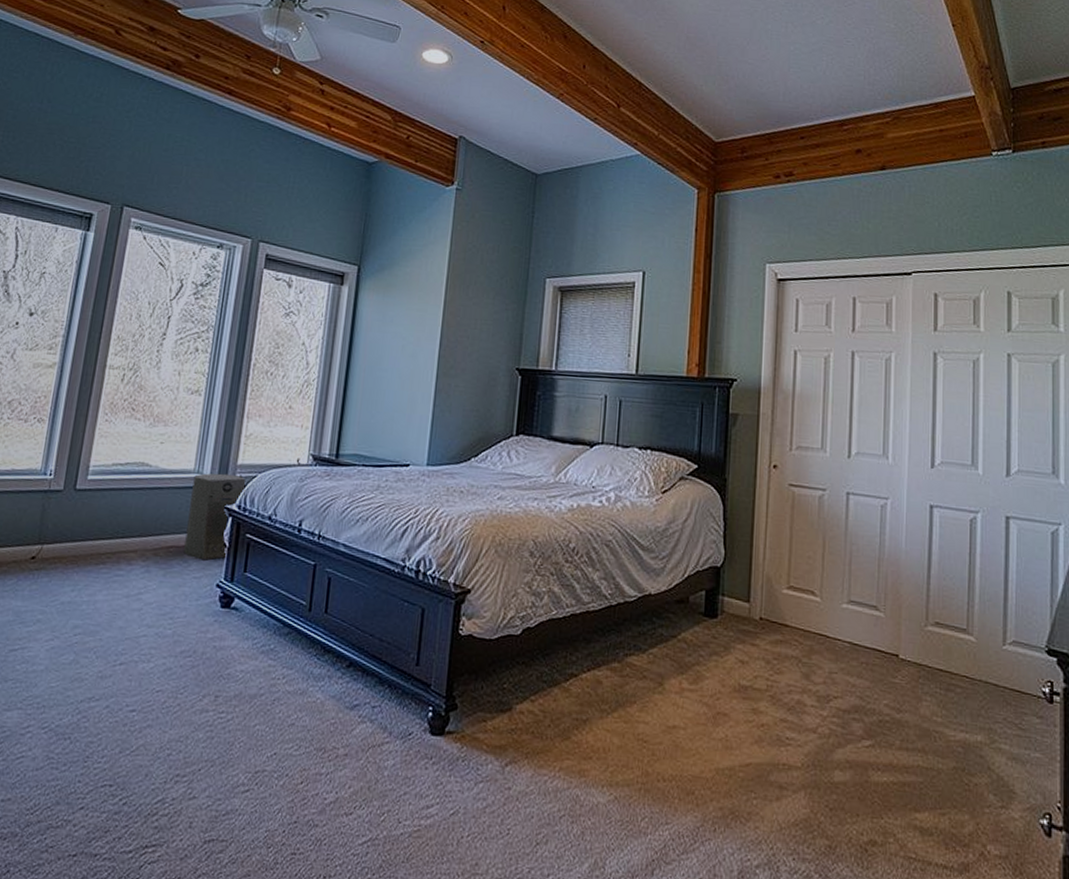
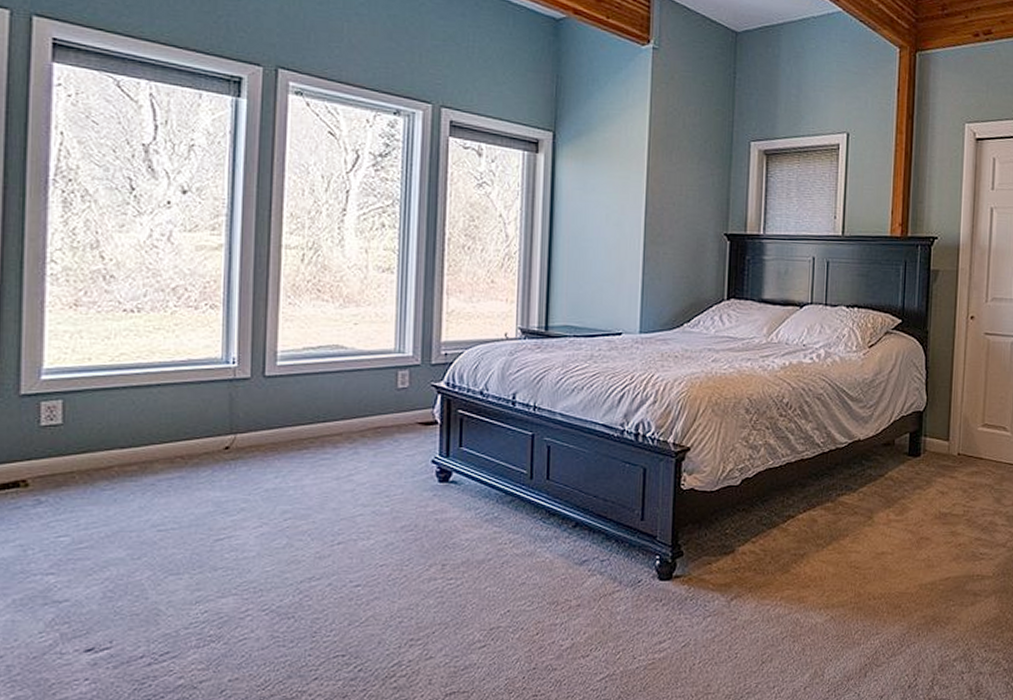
air purifier: present [184,473,246,560] -> none [393,351,453,438]

